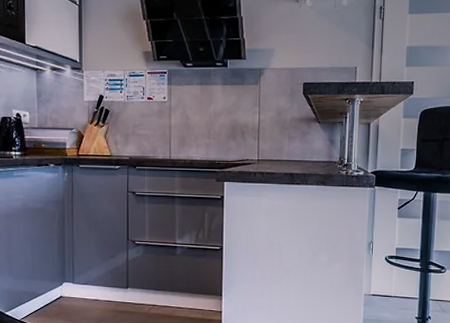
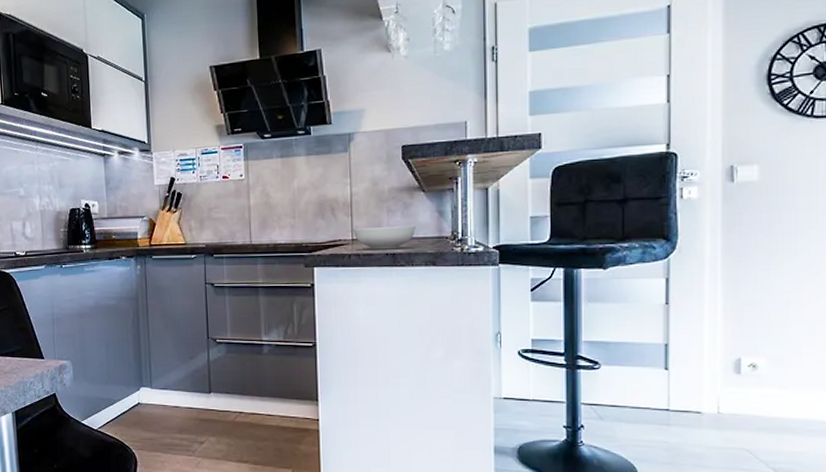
bowl: none [259,150,311,170] -> present [352,226,416,250]

